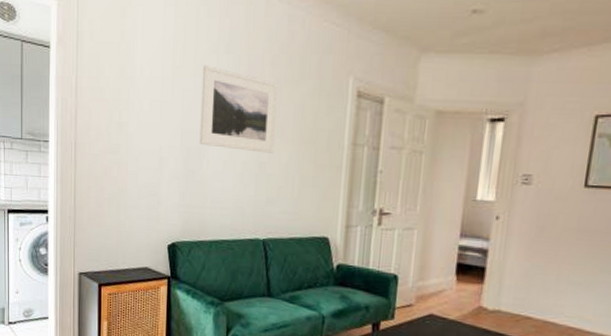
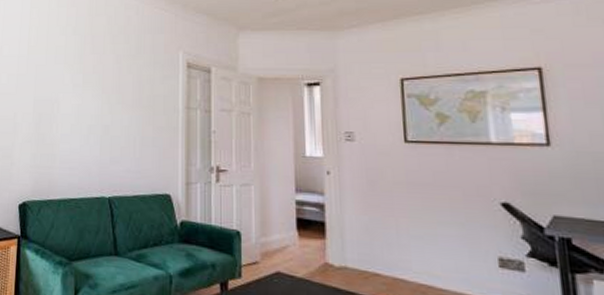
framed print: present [199,64,278,153] -> none [49,44,118,117]

